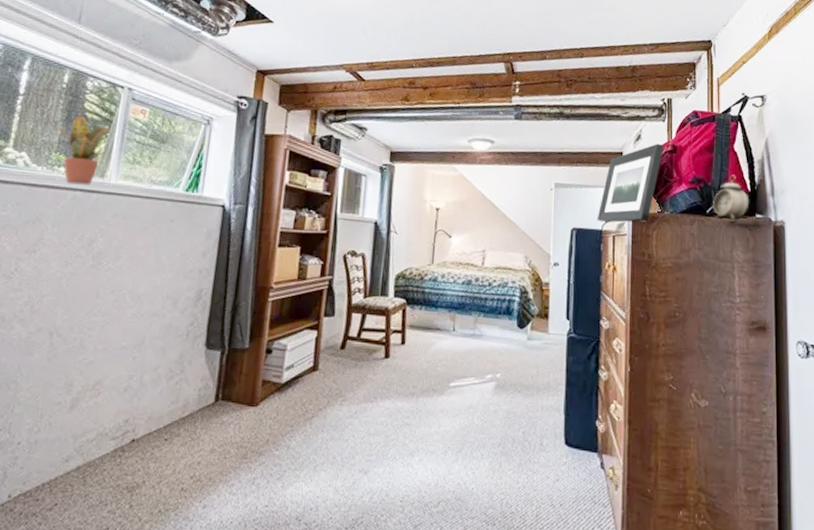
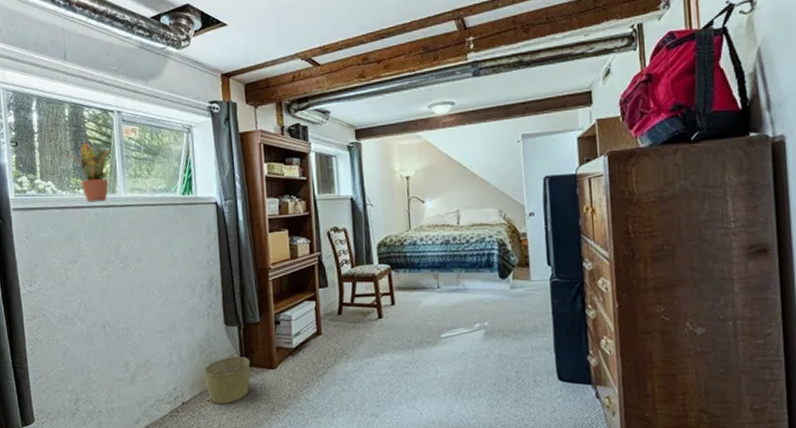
basket: none [167,380,228,446] -> present [204,351,251,405]
picture frame: present [597,143,665,223] -> none [569,75,638,167]
alarm clock: present [713,175,749,220] -> none [698,94,741,146]

